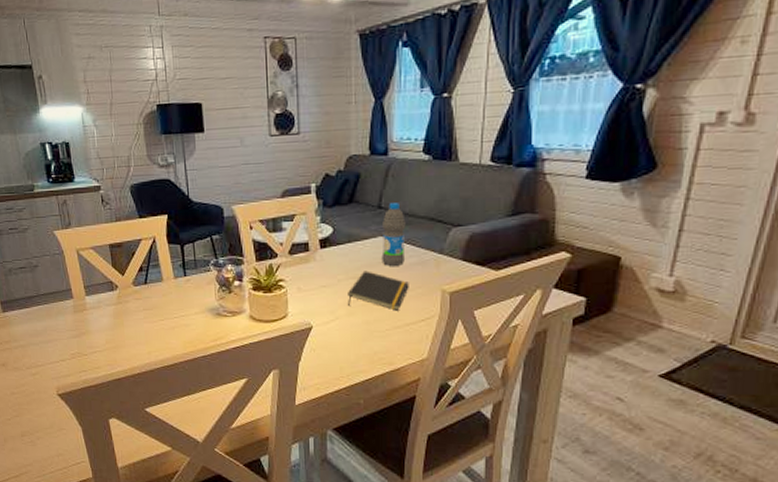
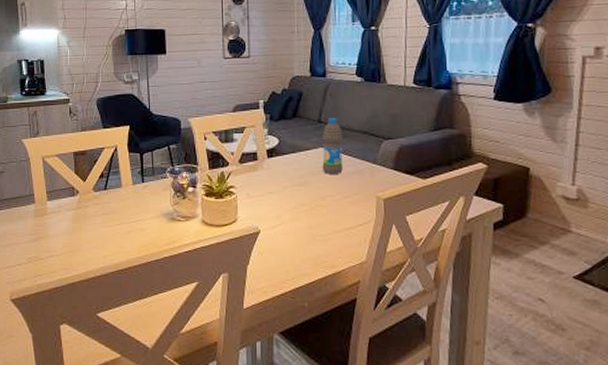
notepad: present [348,271,409,311] -> none [292,178,348,216]

